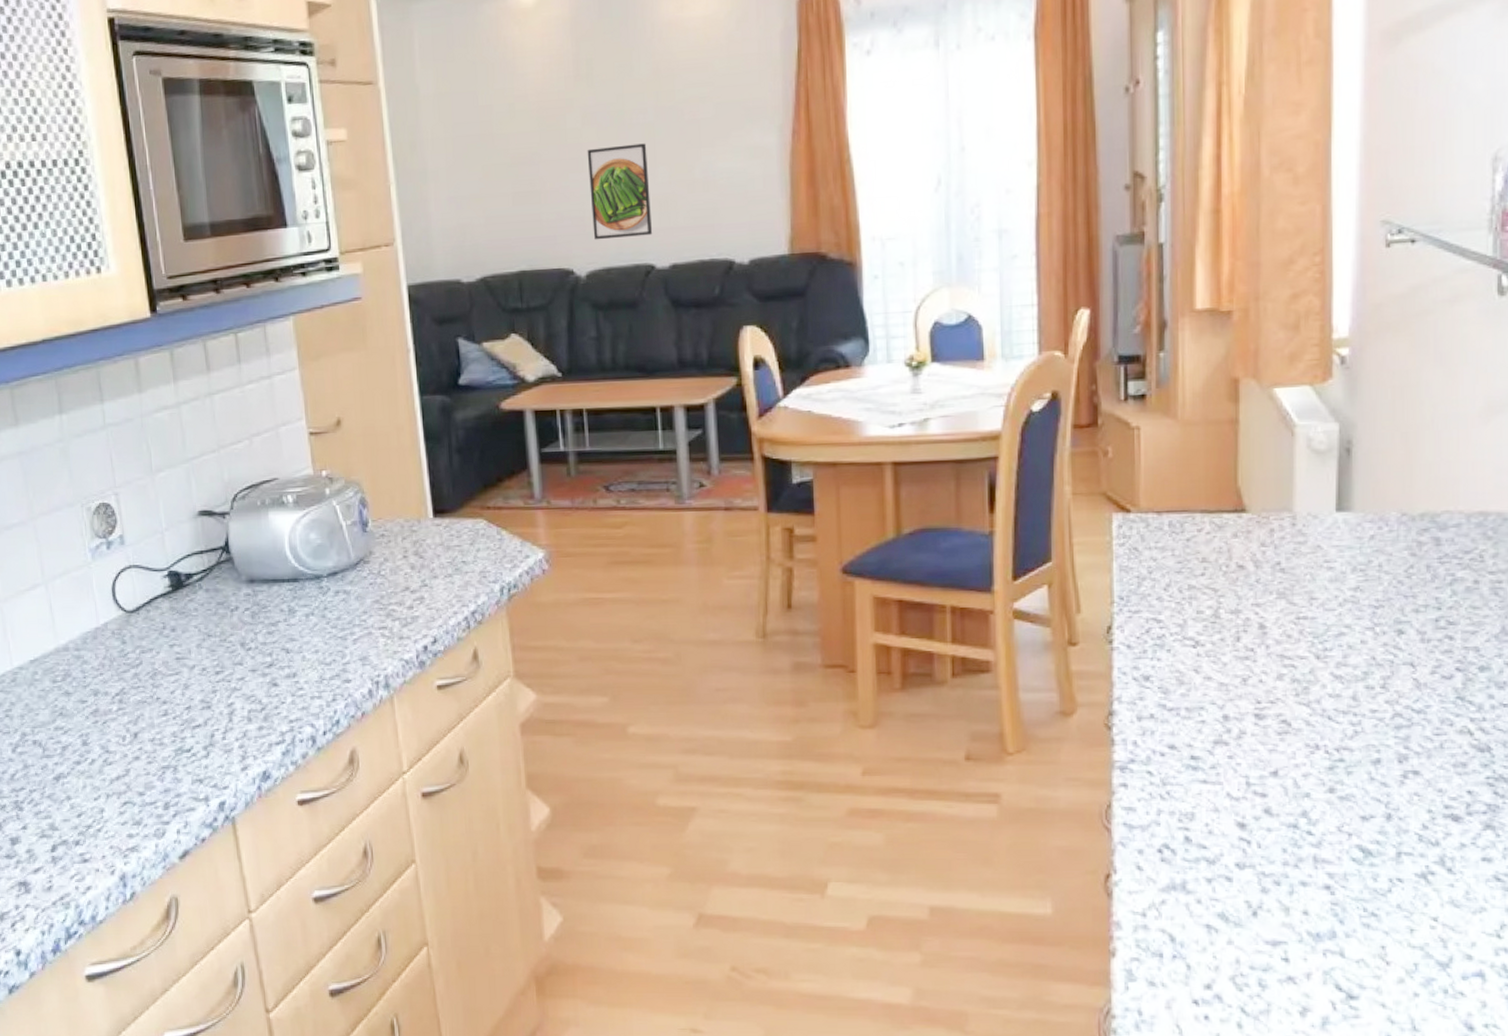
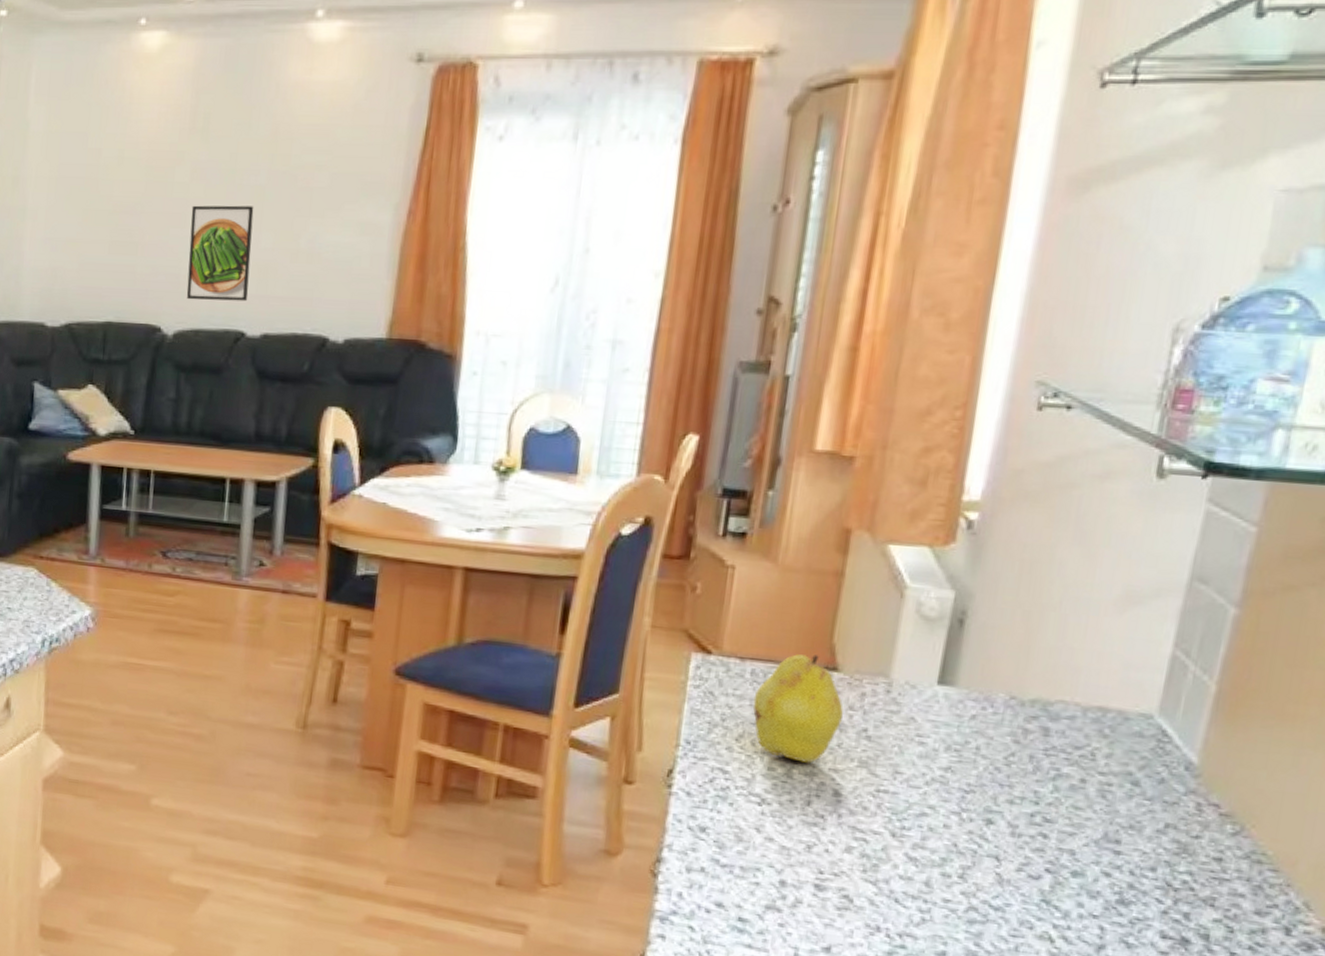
fruit: none [1174,499,1256,602] -> present [752,654,844,763]

